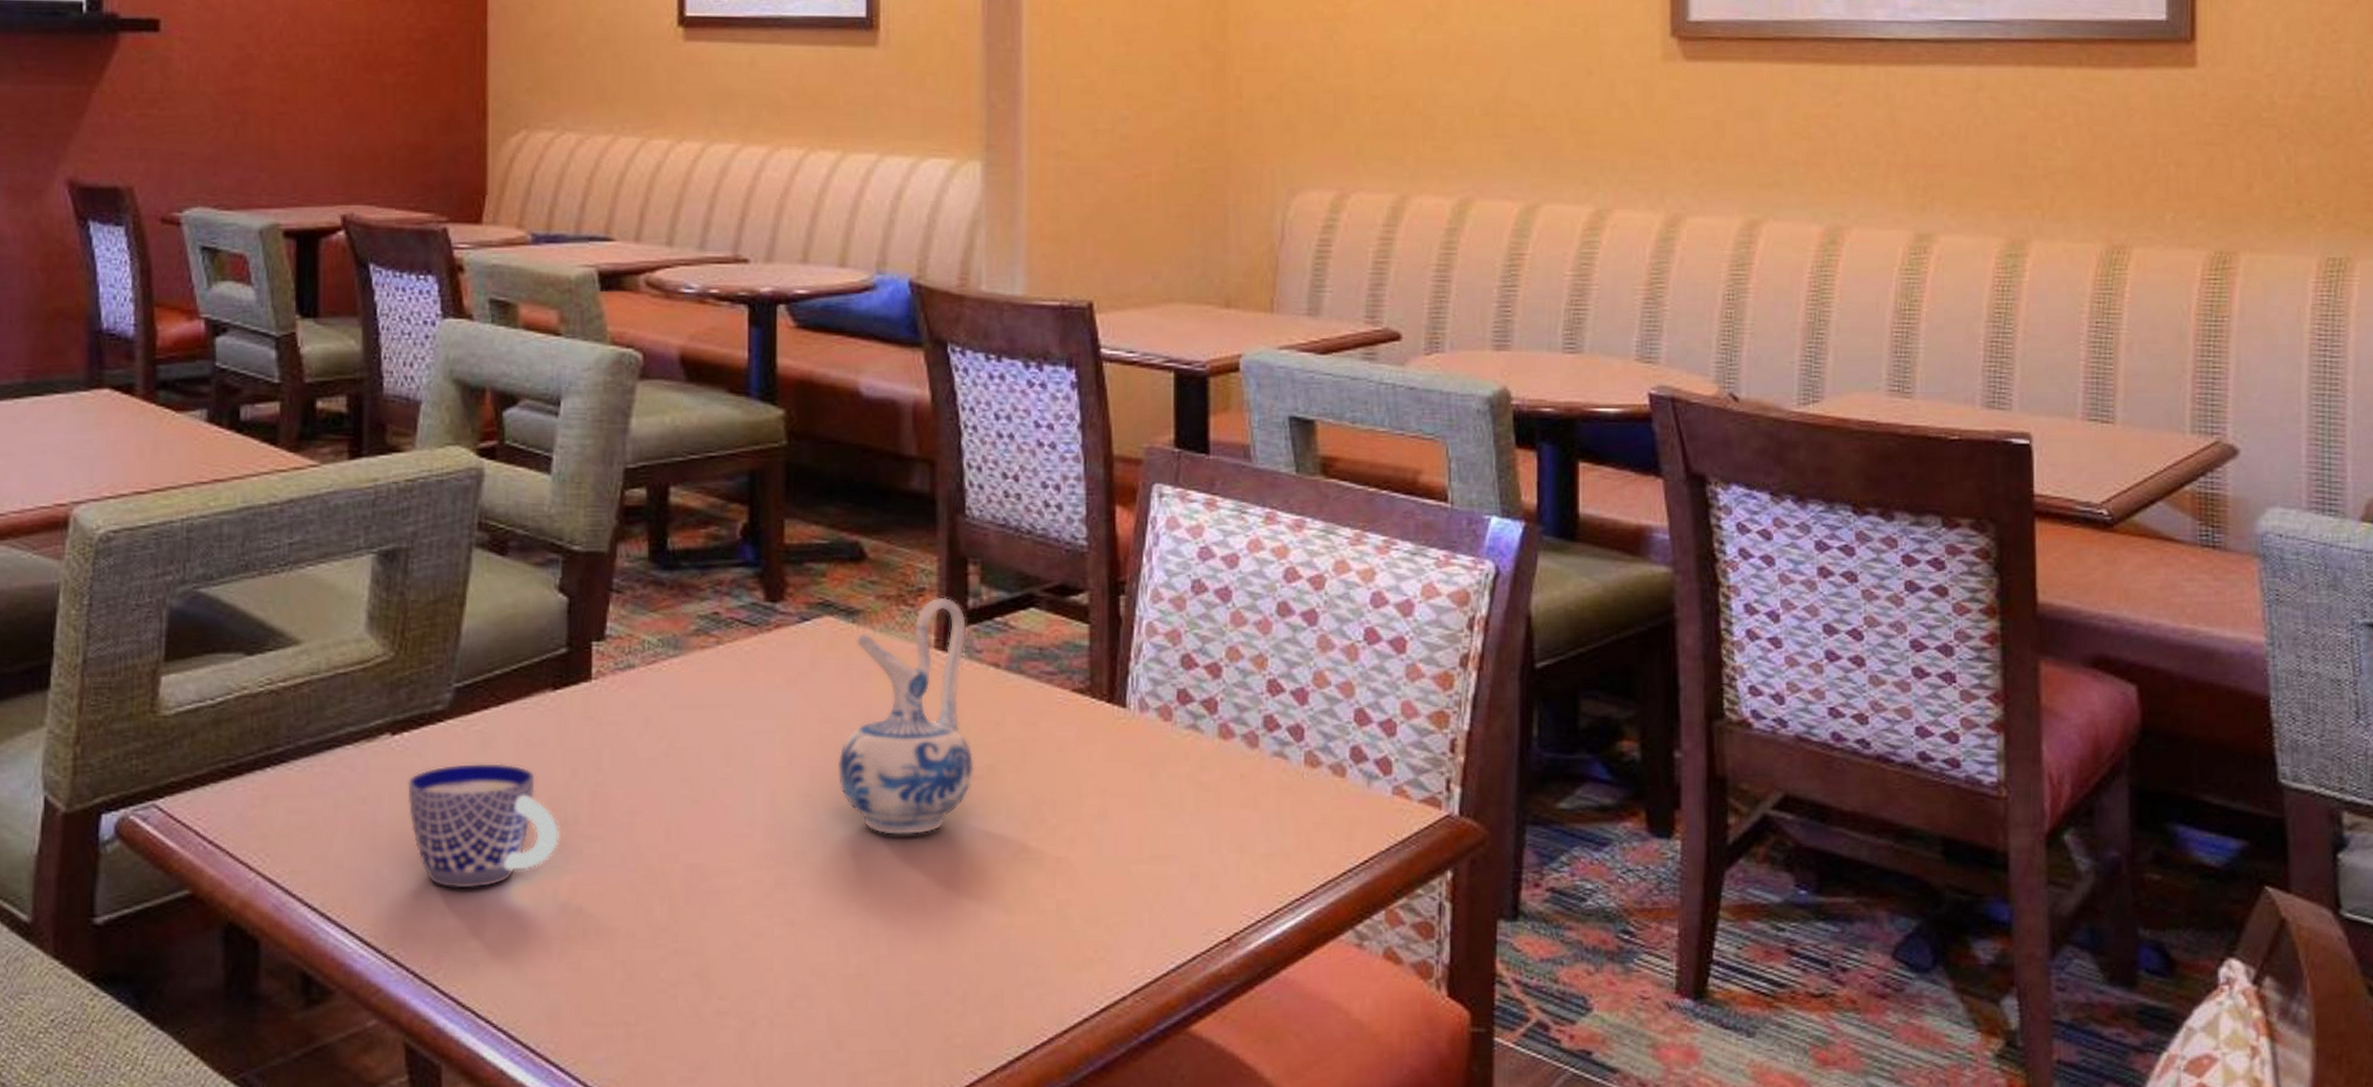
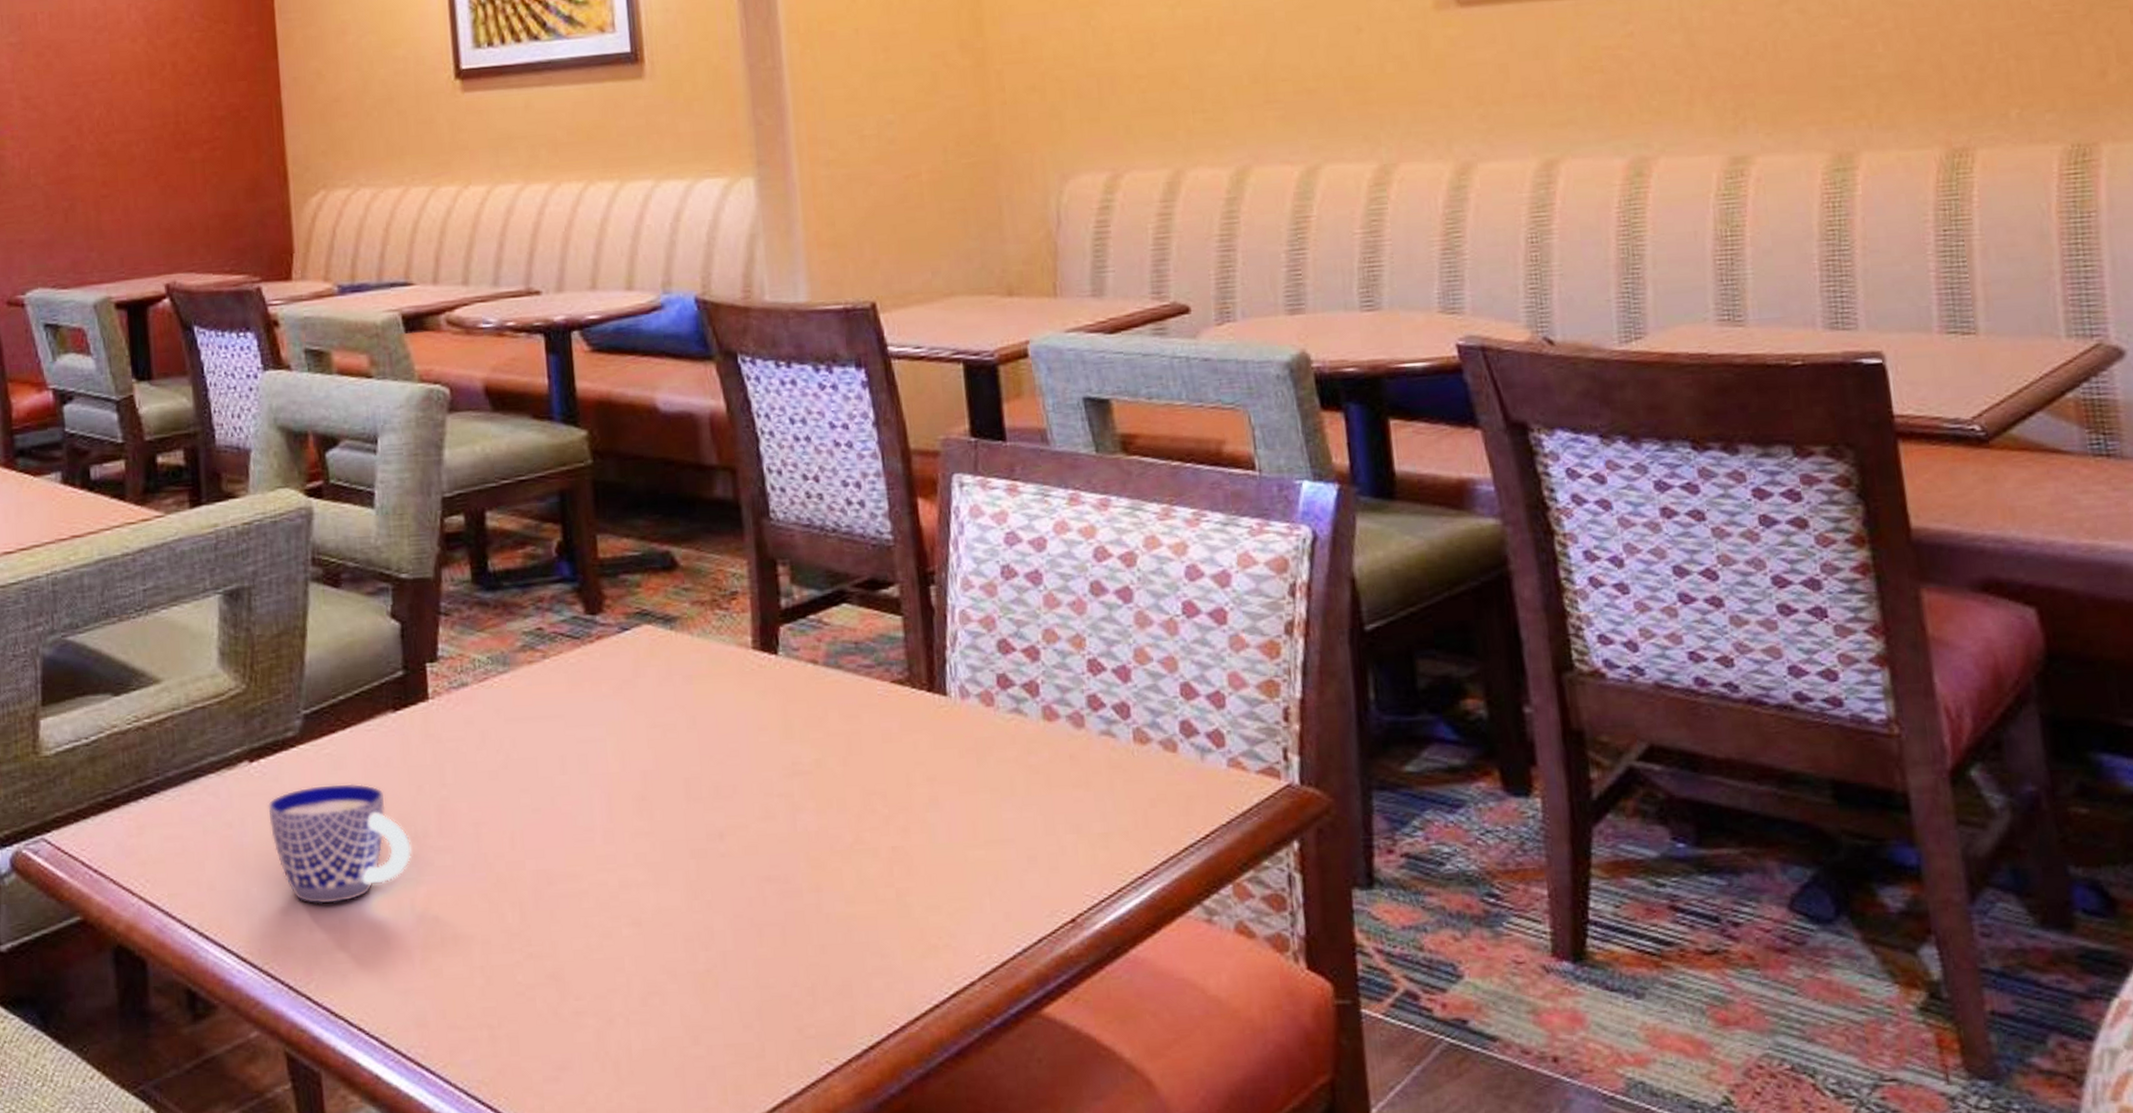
ceramic pitcher: present [839,597,974,835] -> none [669,598,802,833]

